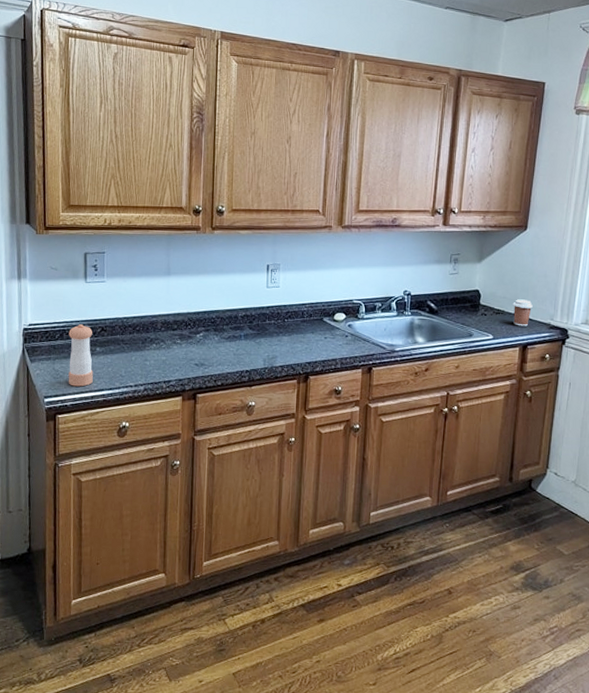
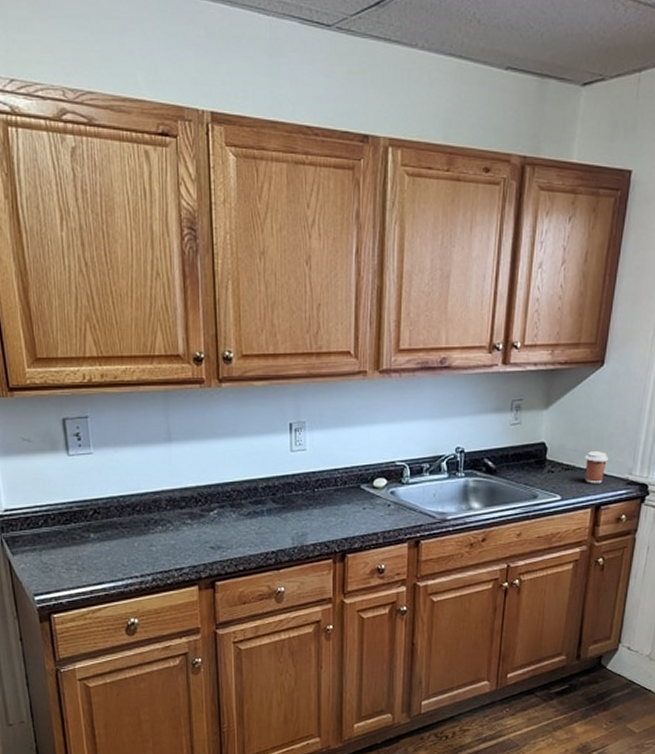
pepper shaker: present [68,324,93,387] -> none [54,507,90,581]

